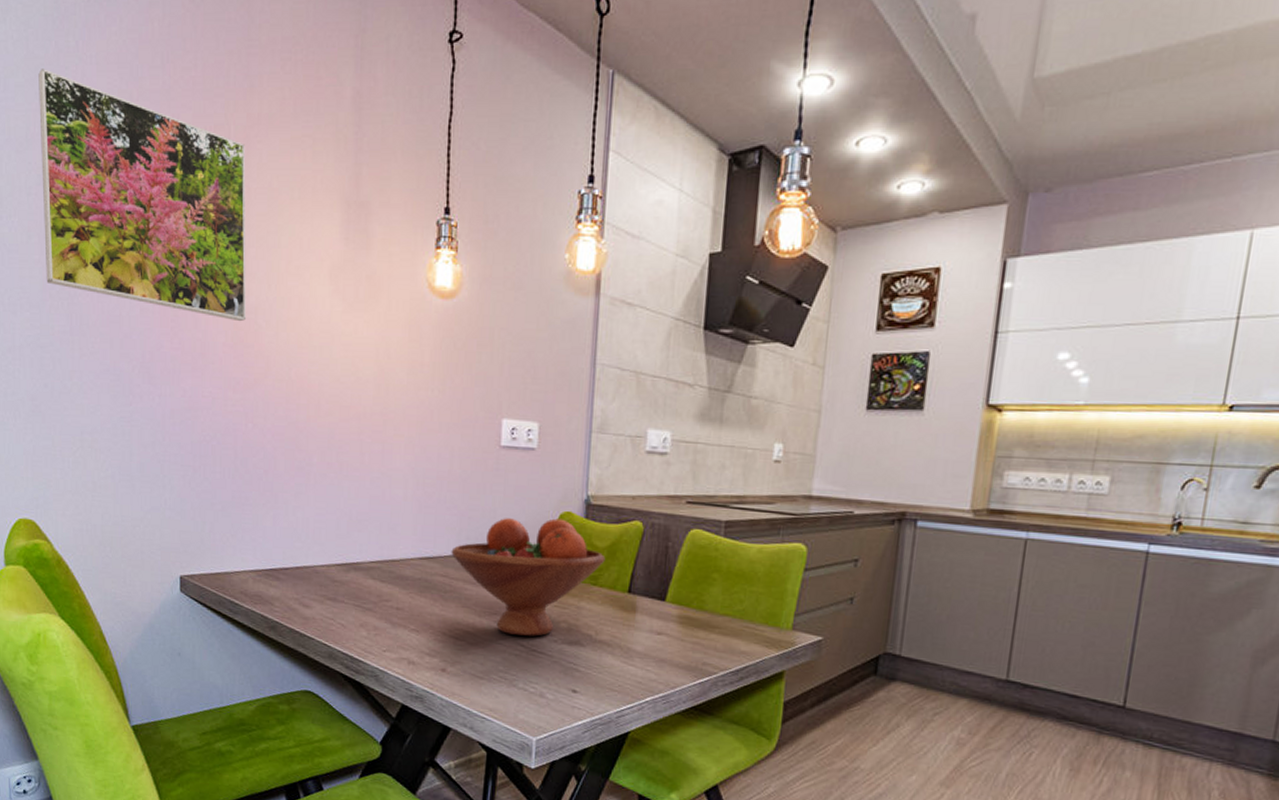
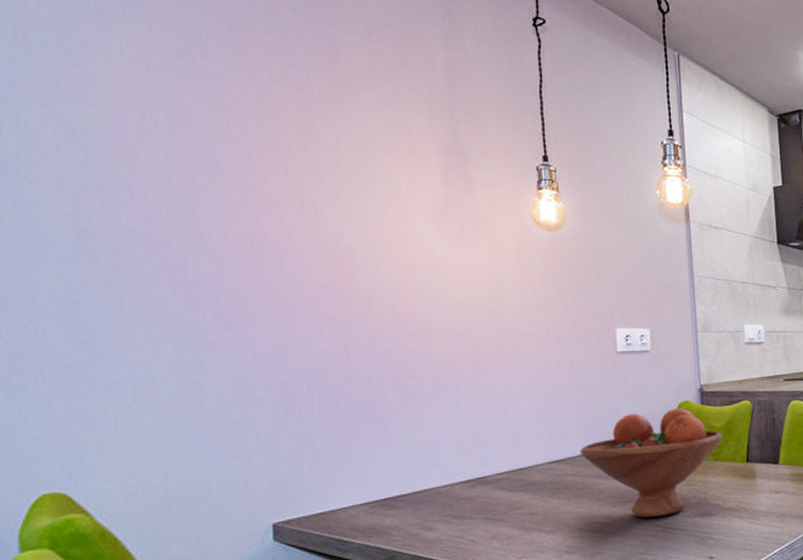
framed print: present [38,69,247,322] -> none [71,27,342,262]

